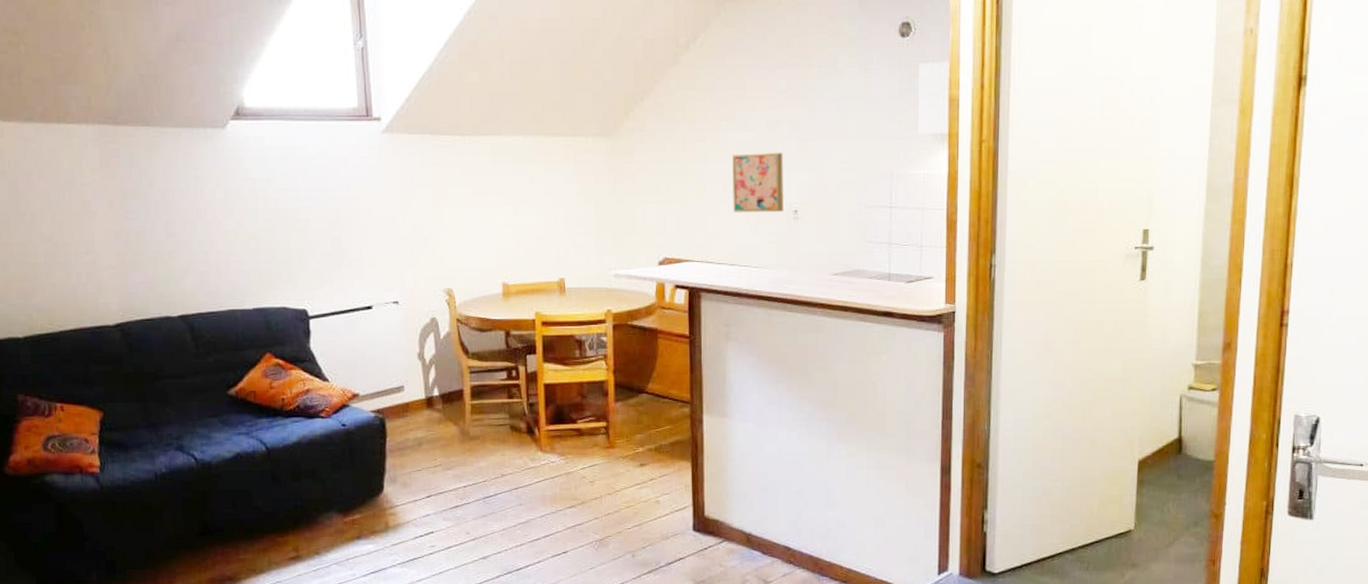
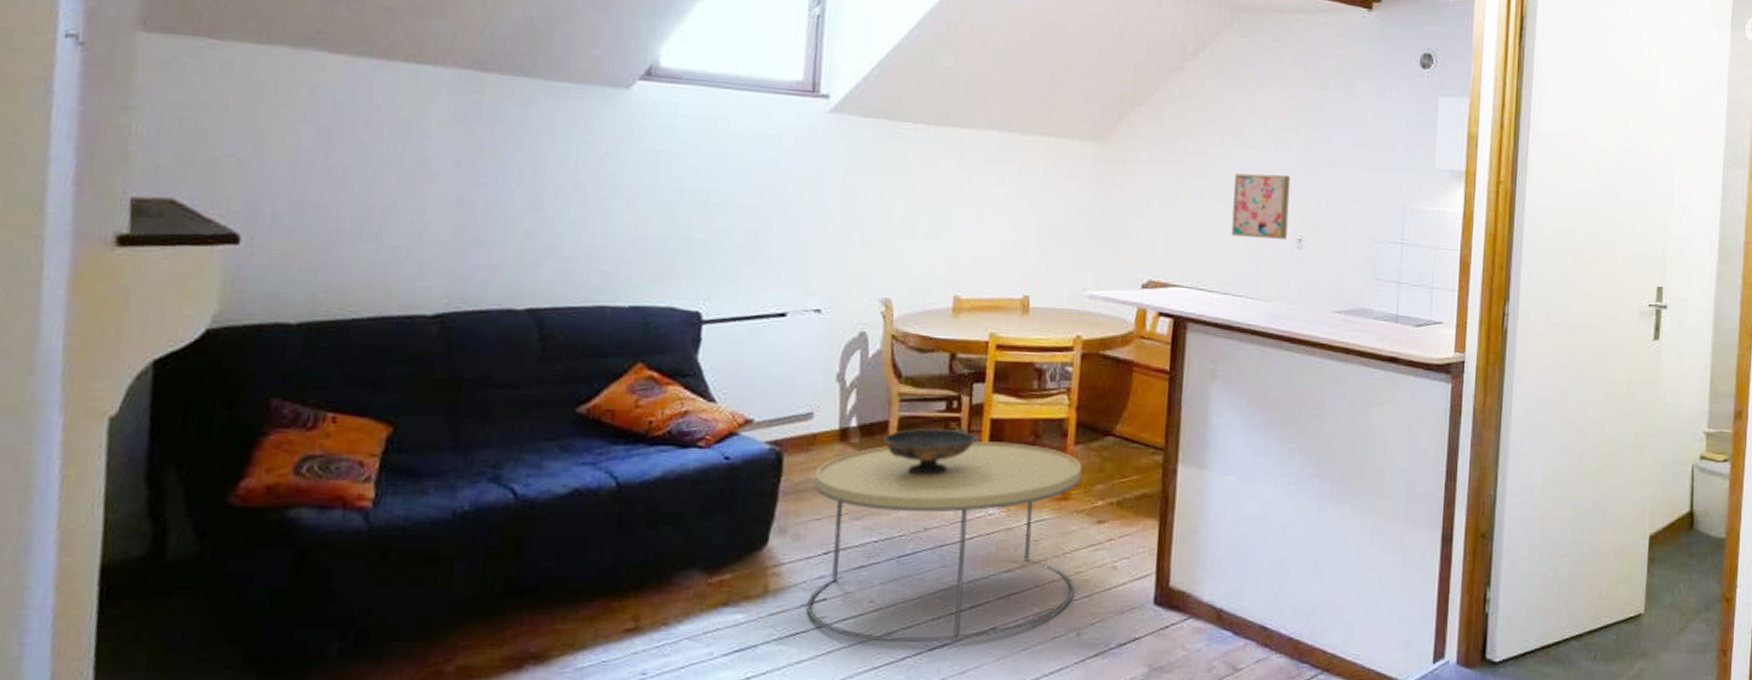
coffee table: none [411,401,626,565] -> present [806,440,1082,644]
decorative bowl: none [460,392,535,433] -> present [883,427,977,476]

